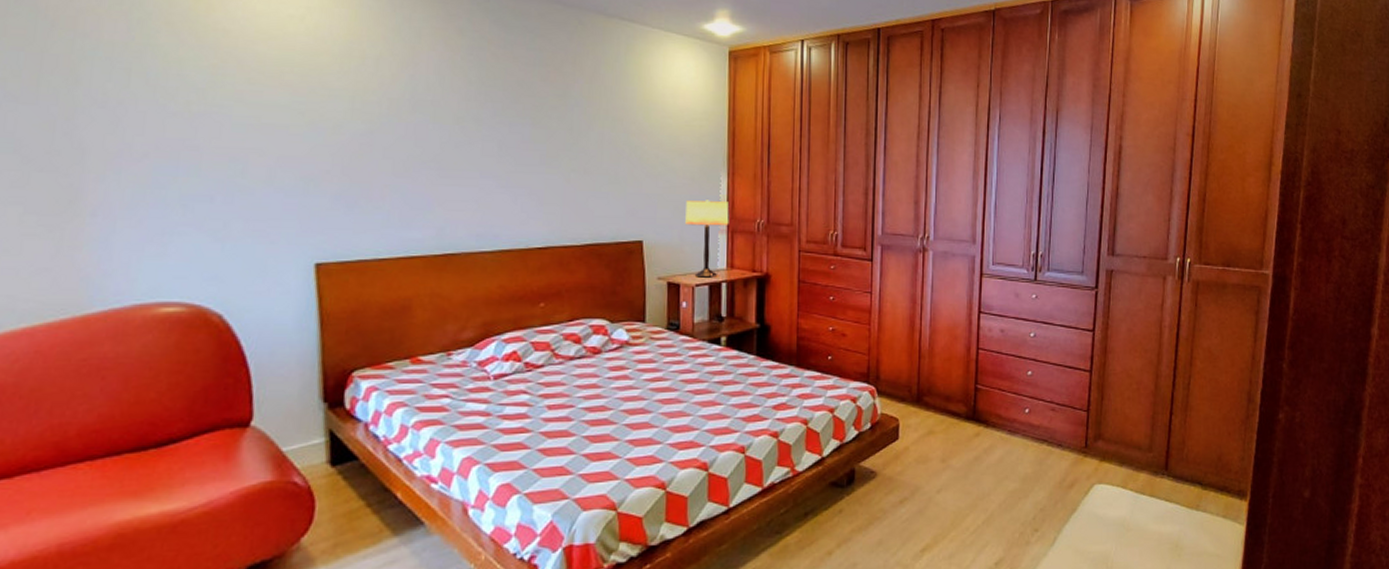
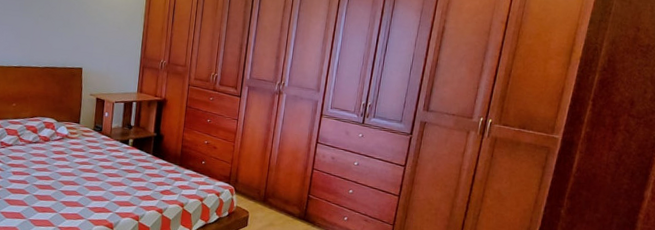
table lamp: present [685,200,729,278] -> none [112,43,142,98]

